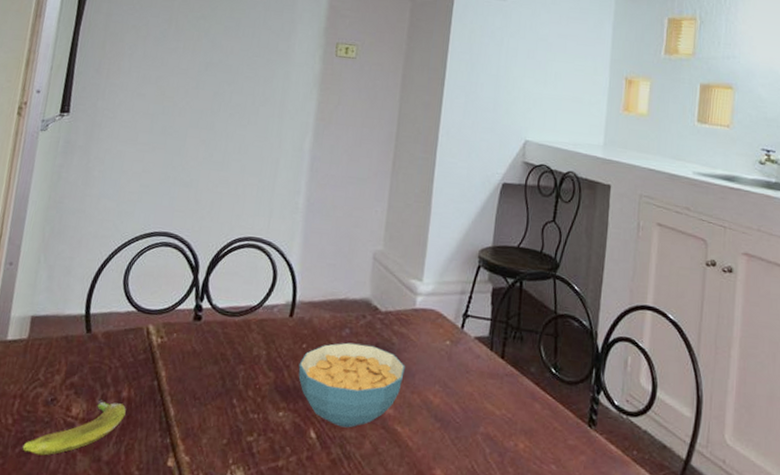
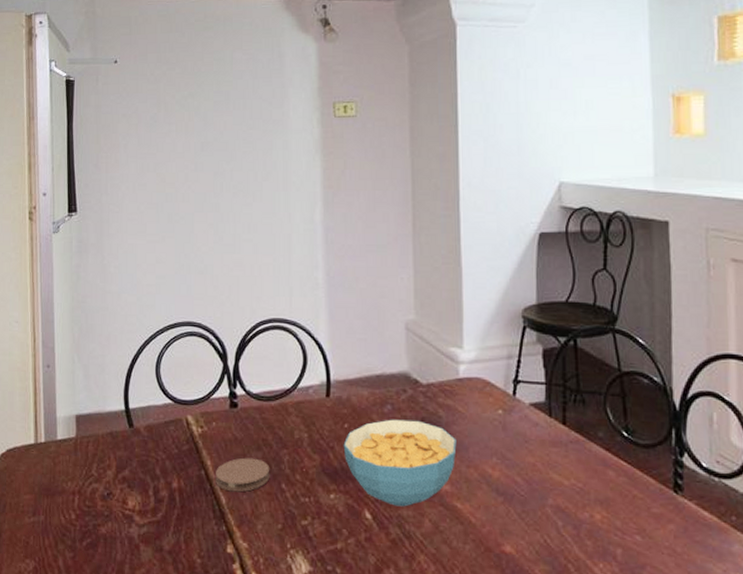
banana: present [22,398,126,456] -> none [89,490,179,548]
coaster: none [167,370,224,405] -> present [216,457,270,492]

